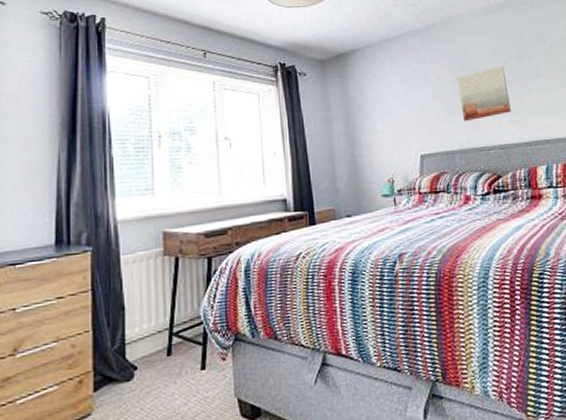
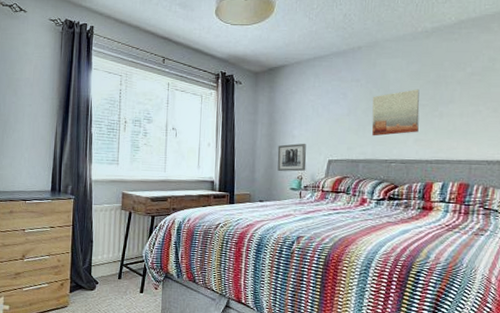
wall art: none [359,138,397,176] -> present [277,143,307,172]

